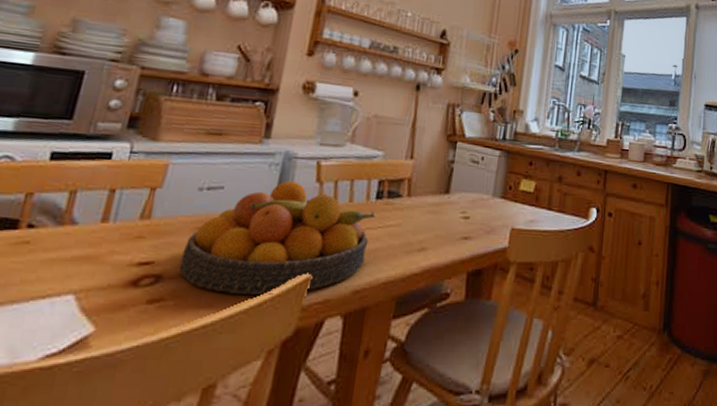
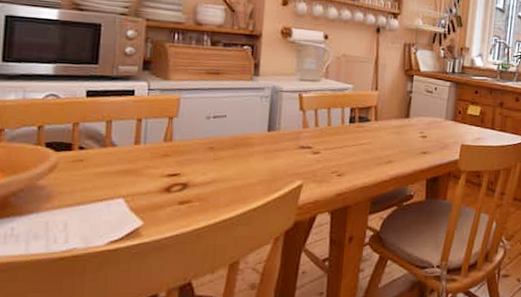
fruit bowl: present [179,181,376,296] -> none [200,110,350,198]

